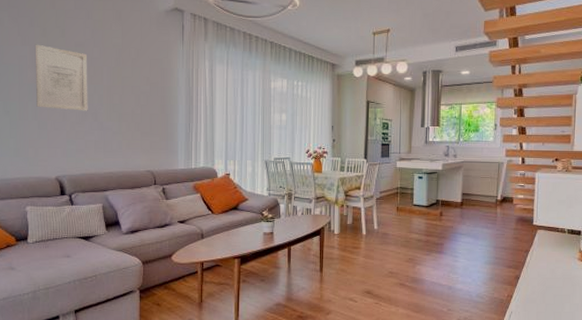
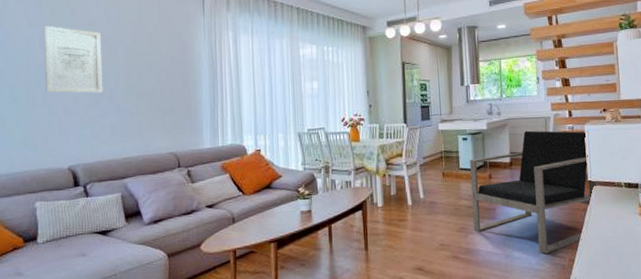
armchair: none [421,174,542,288] -> present [470,130,597,254]

